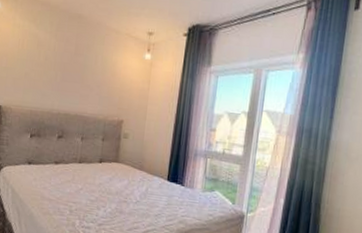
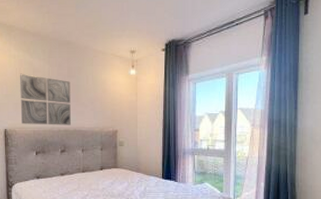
wall art: none [18,45,77,109] -> present [20,73,71,125]

